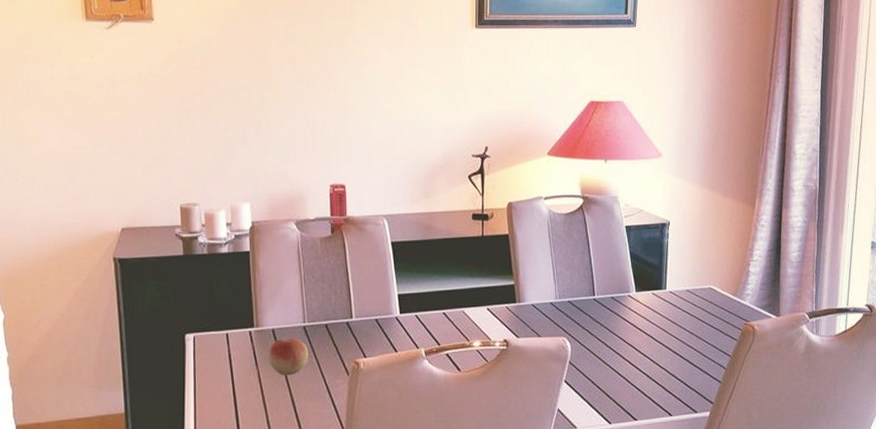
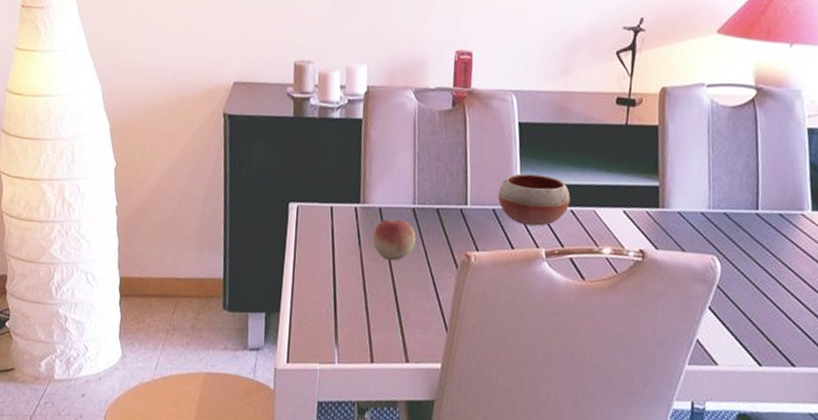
bowl: none [379,285,442,330] -> present [497,173,571,226]

